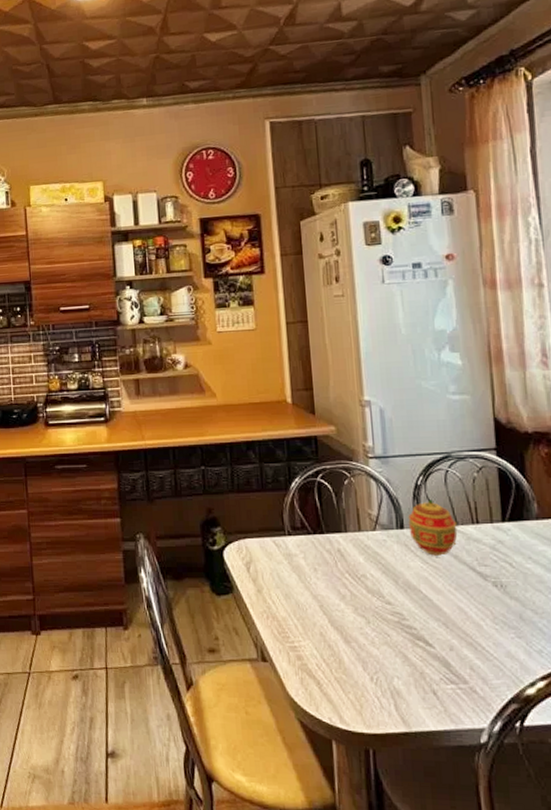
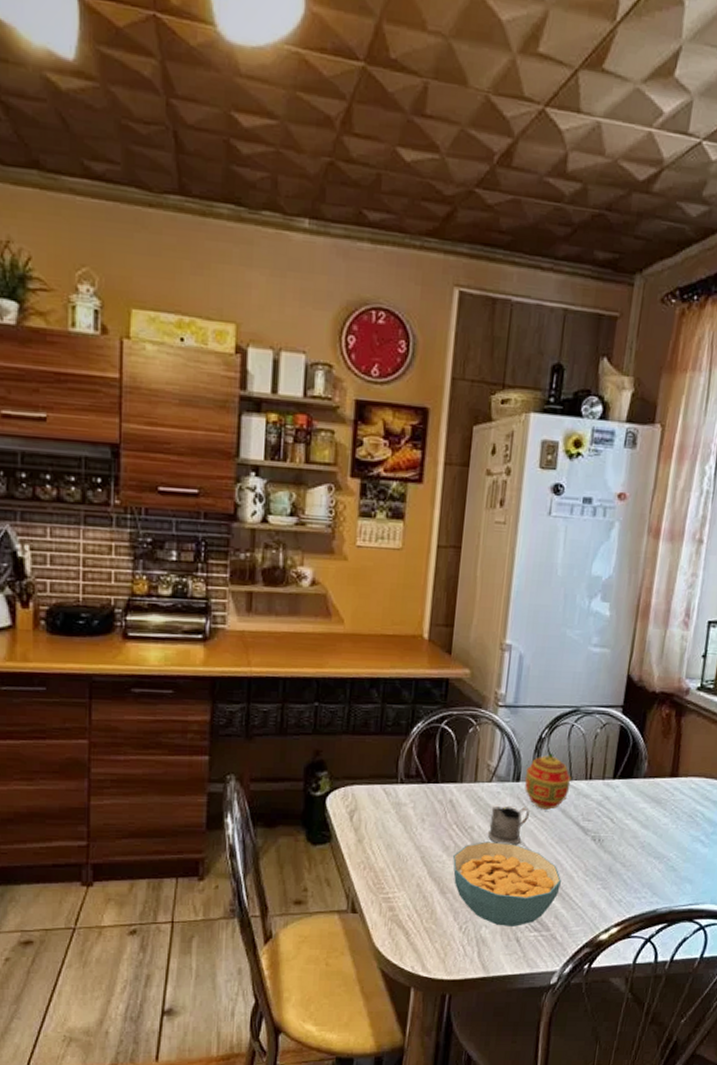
cereal bowl: none [351,589,470,678] -> present [453,841,561,926]
tea glass holder: none [380,554,420,593] -> present [487,806,529,845]

